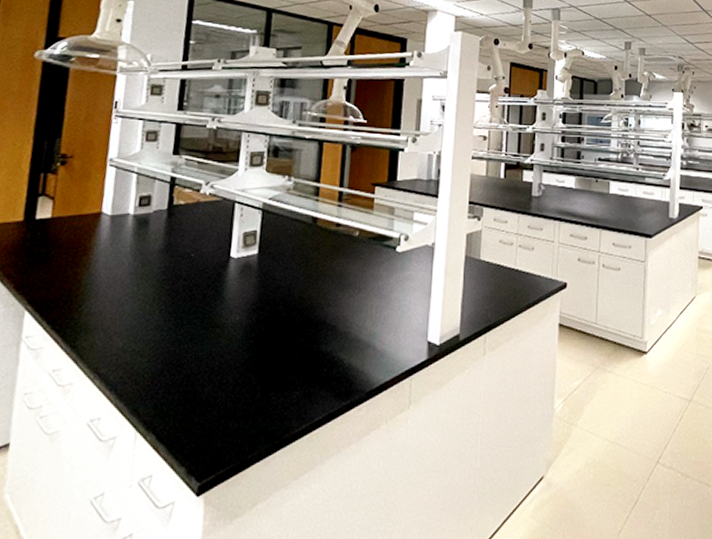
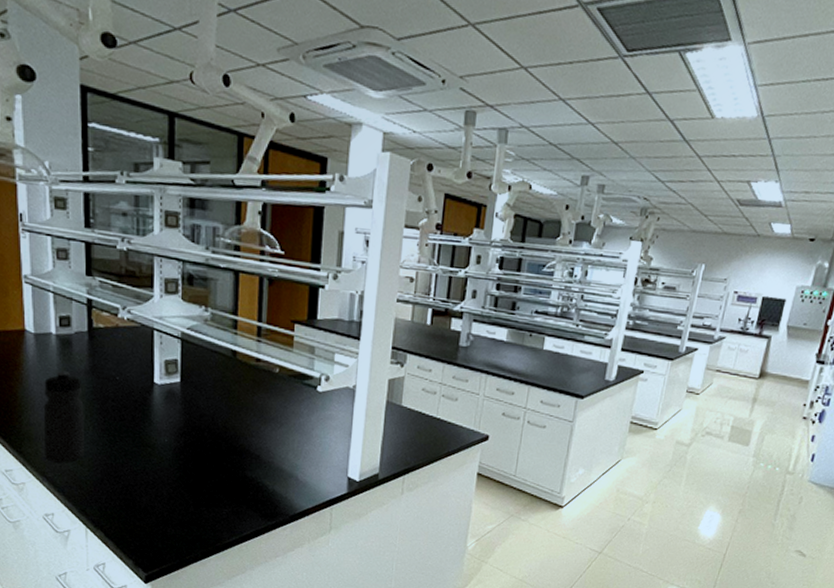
water bottle: none [100,251,154,355] -> present [43,370,84,463]

